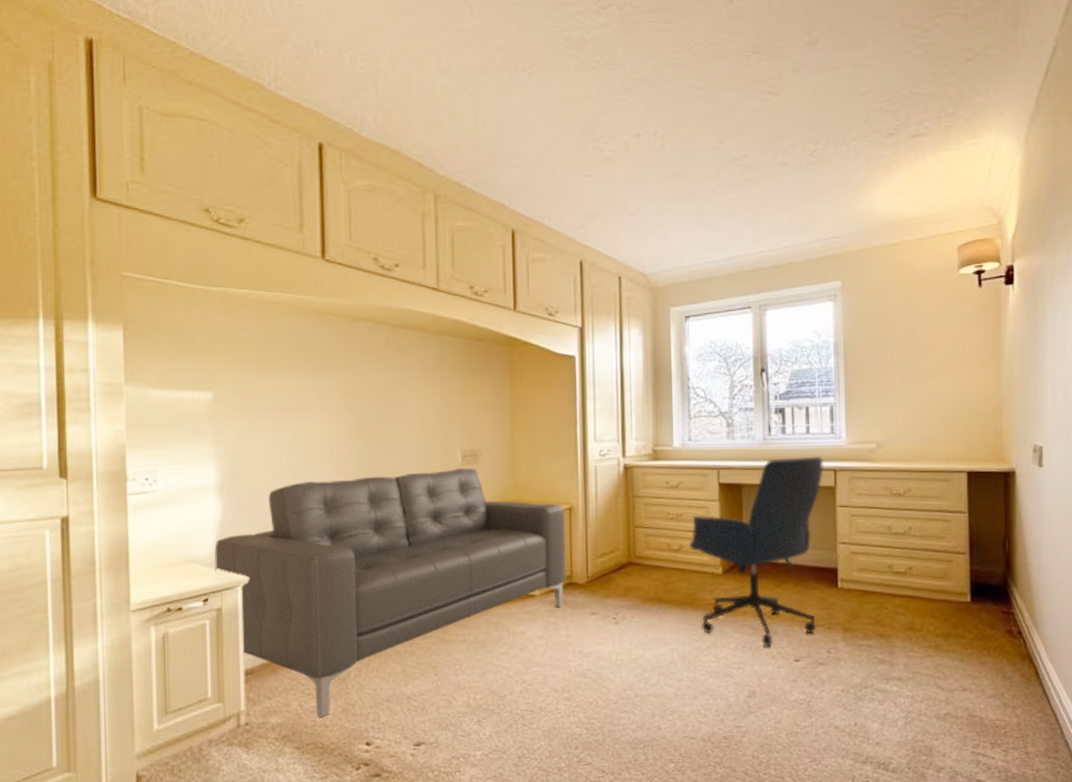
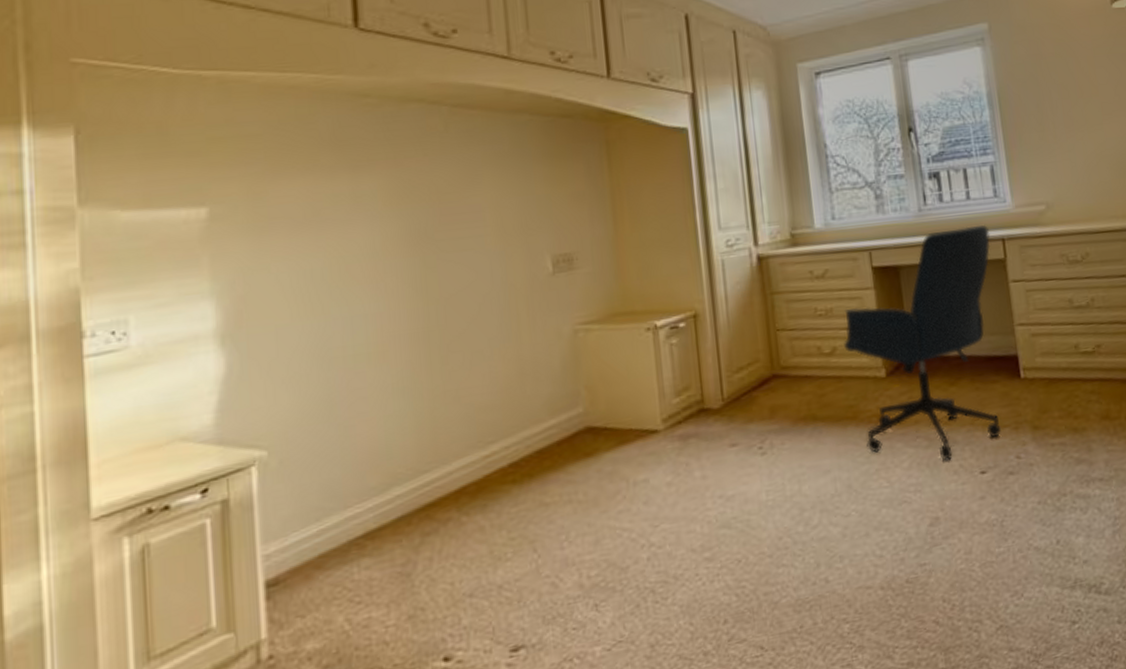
sofa: present [214,468,566,717] -> none [216,276,696,632]

